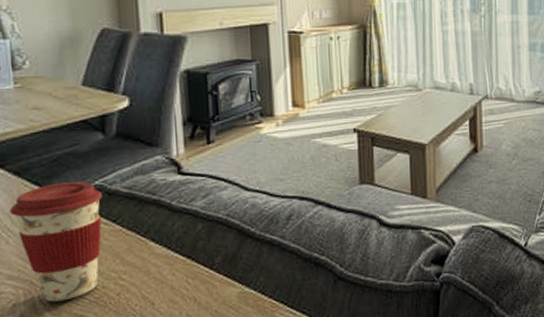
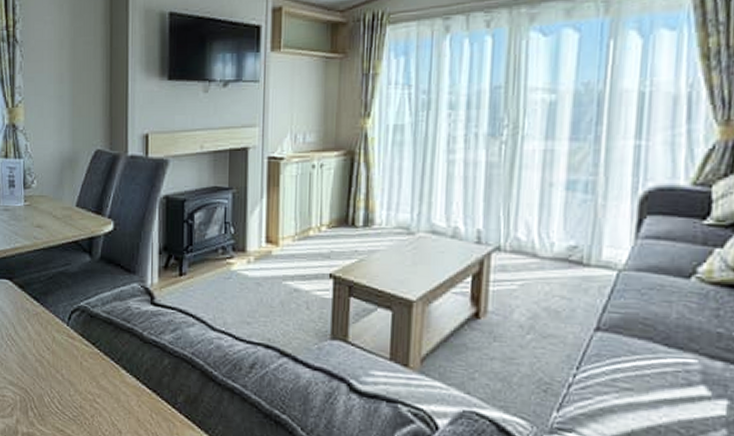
coffee cup: present [9,181,102,302] -> none [14,300,85,414]

